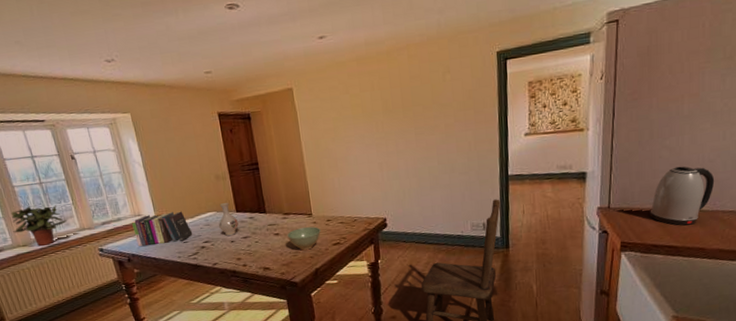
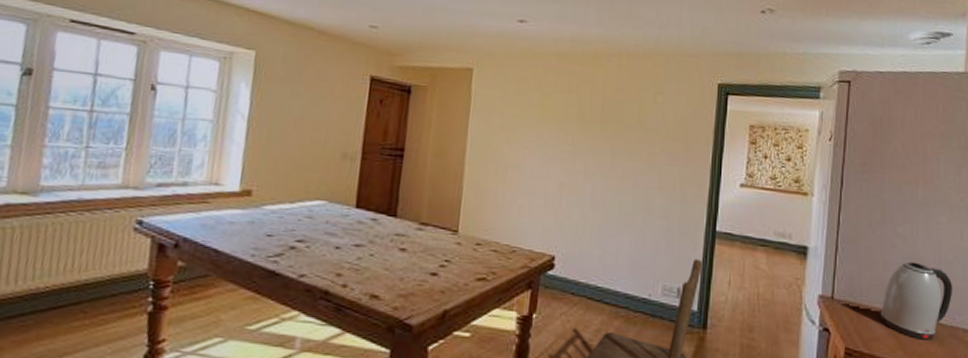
potted plant: present [11,205,68,246] -> none [16,138,108,200]
books: present [132,211,192,247] -> none [197,186,284,233]
vase: present [219,202,239,237] -> none [325,190,355,240]
bowl: present [287,226,321,251] -> none [416,247,464,281]

